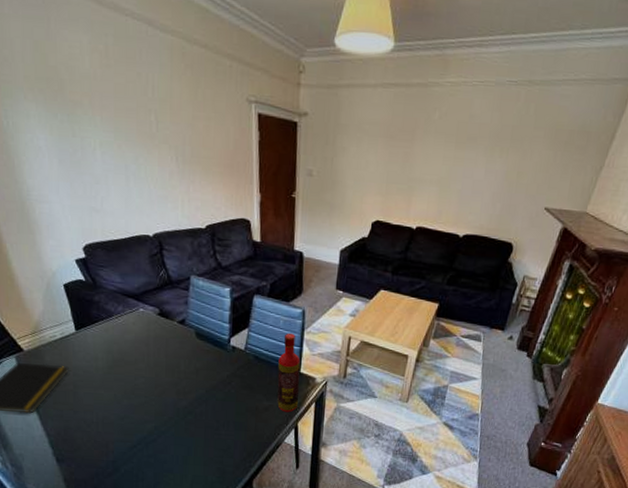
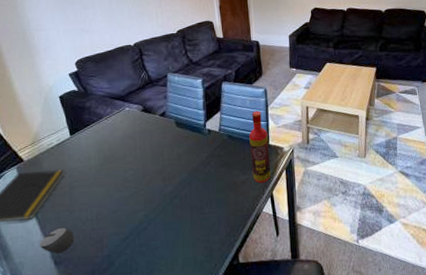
computer mouse: none [40,426,78,452] -> present [39,228,74,254]

